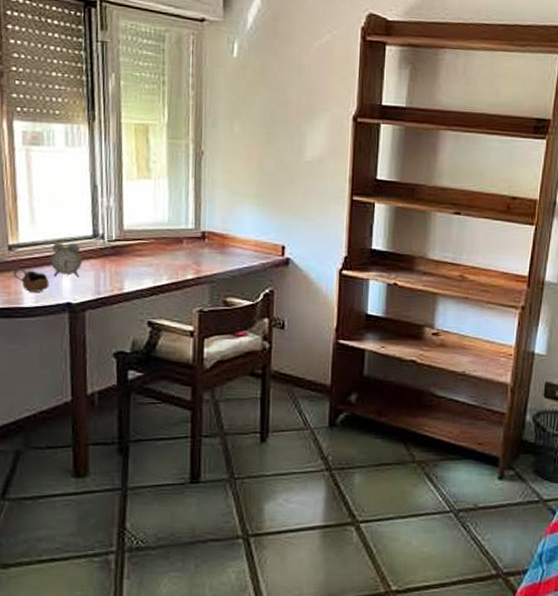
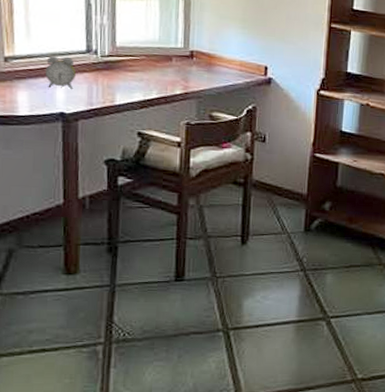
cup: present [13,268,49,292] -> none [9,79,44,102]

